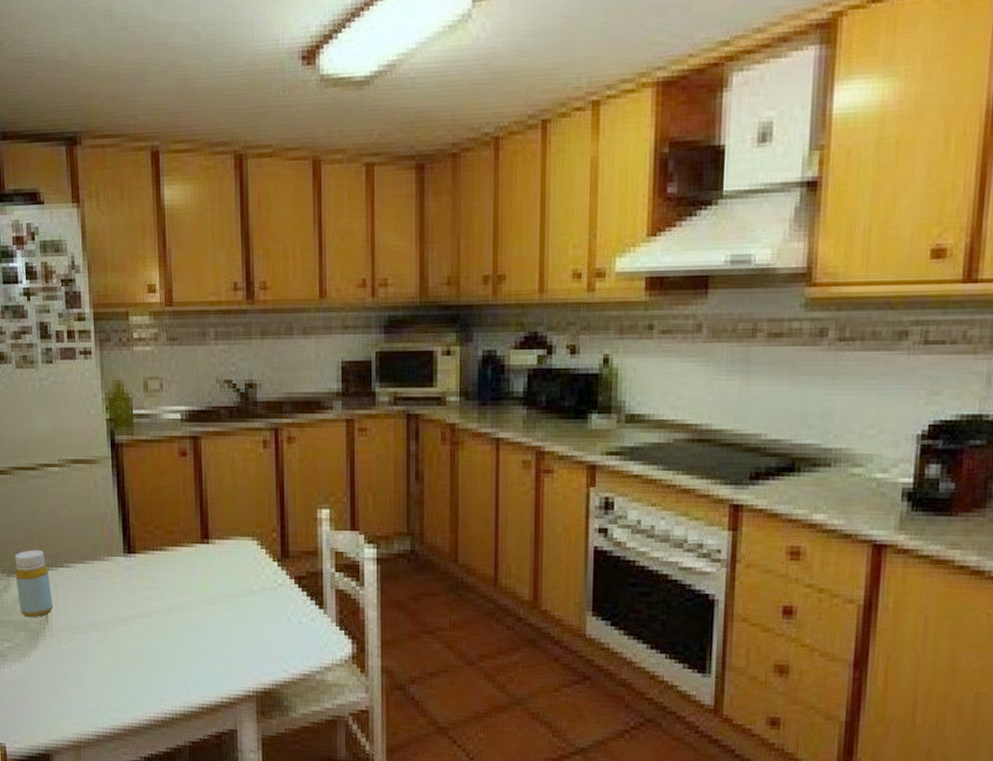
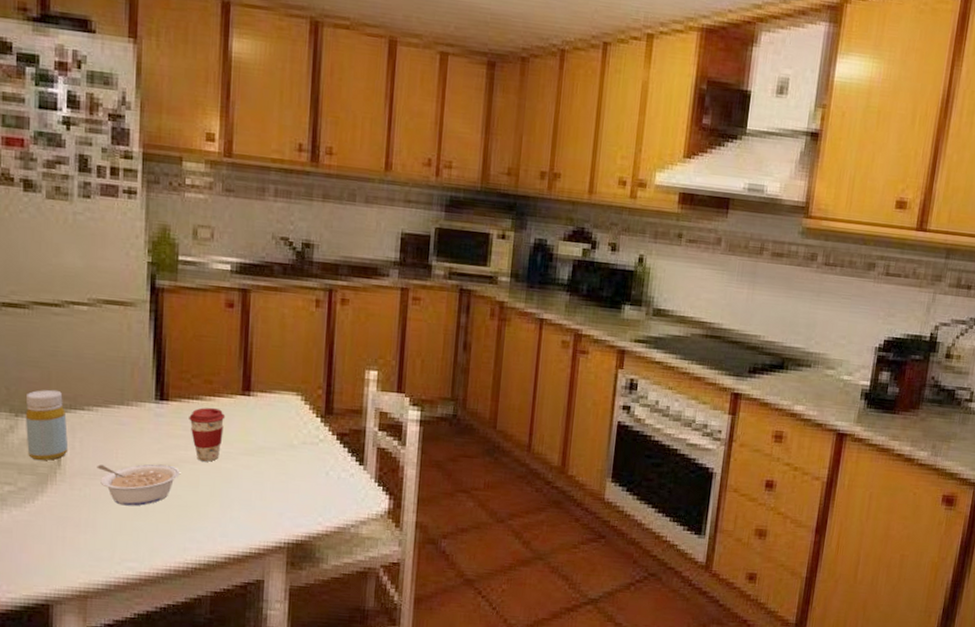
legume: none [79,616,151,658] -> present [97,464,180,506]
coffee cup: none [155,557,188,612] -> present [189,407,226,462]

